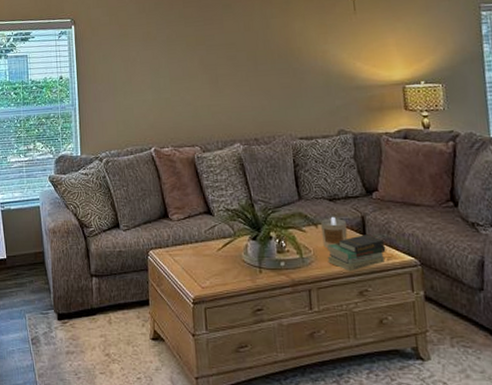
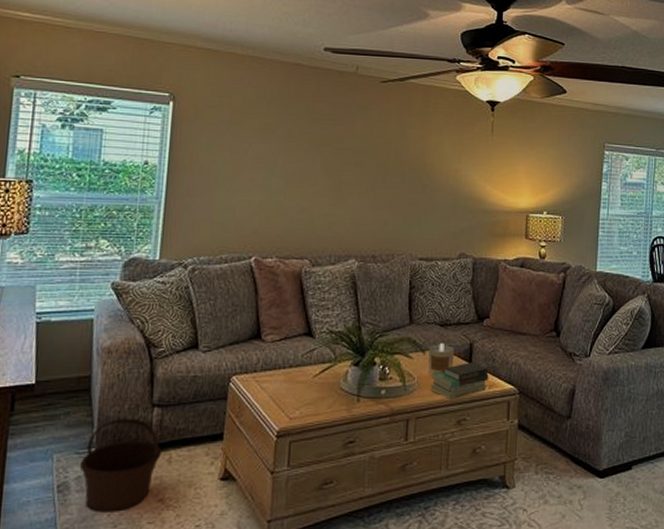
basket: none [44,286,104,363] -> present [79,418,163,513]

